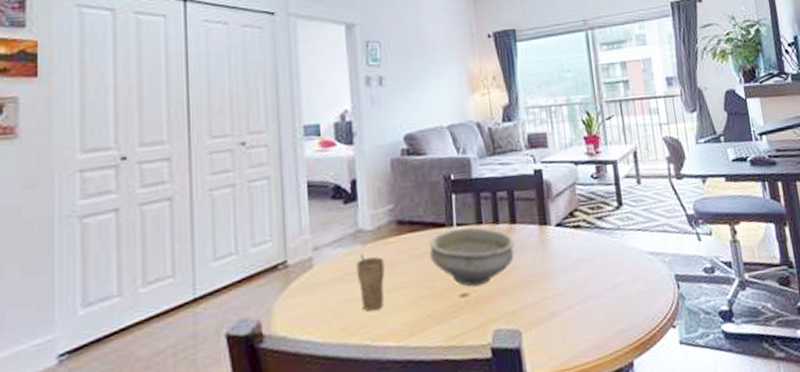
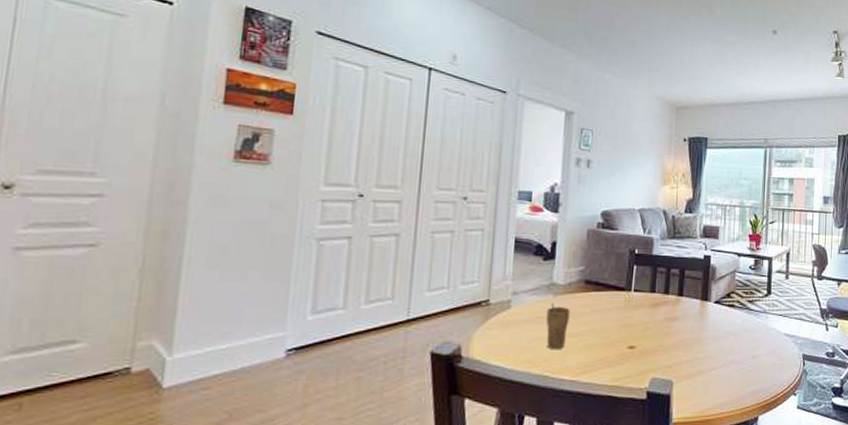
bowl: present [429,227,515,287] -> none [608,293,679,342]

